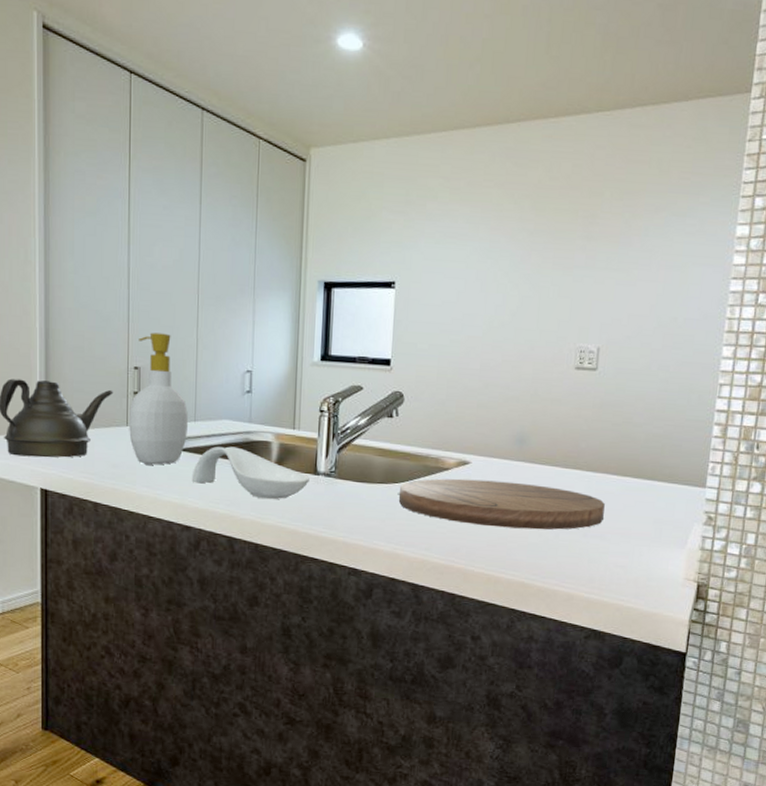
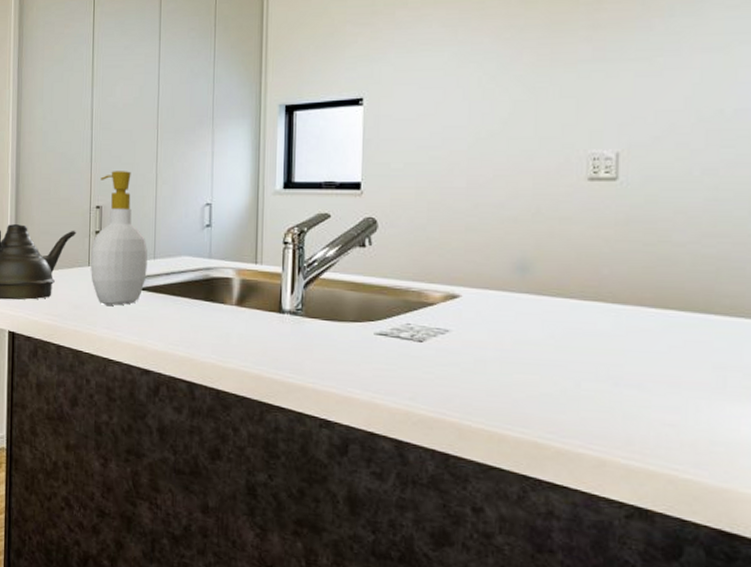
spoon rest: present [191,446,309,500] -> none [151,284,274,341]
cutting board: present [398,478,605,530] -> none [375,315,641,377]

